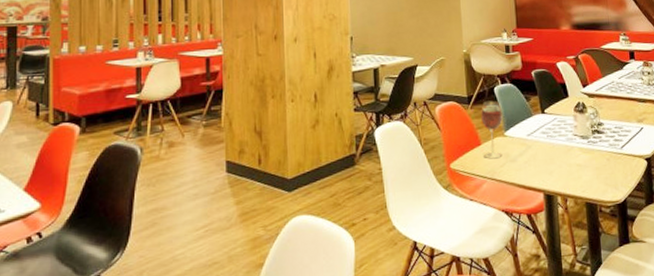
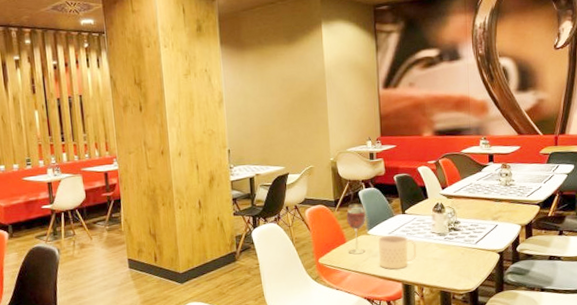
mug: none [515,137,559,178] -> present [377,235,417,270]

